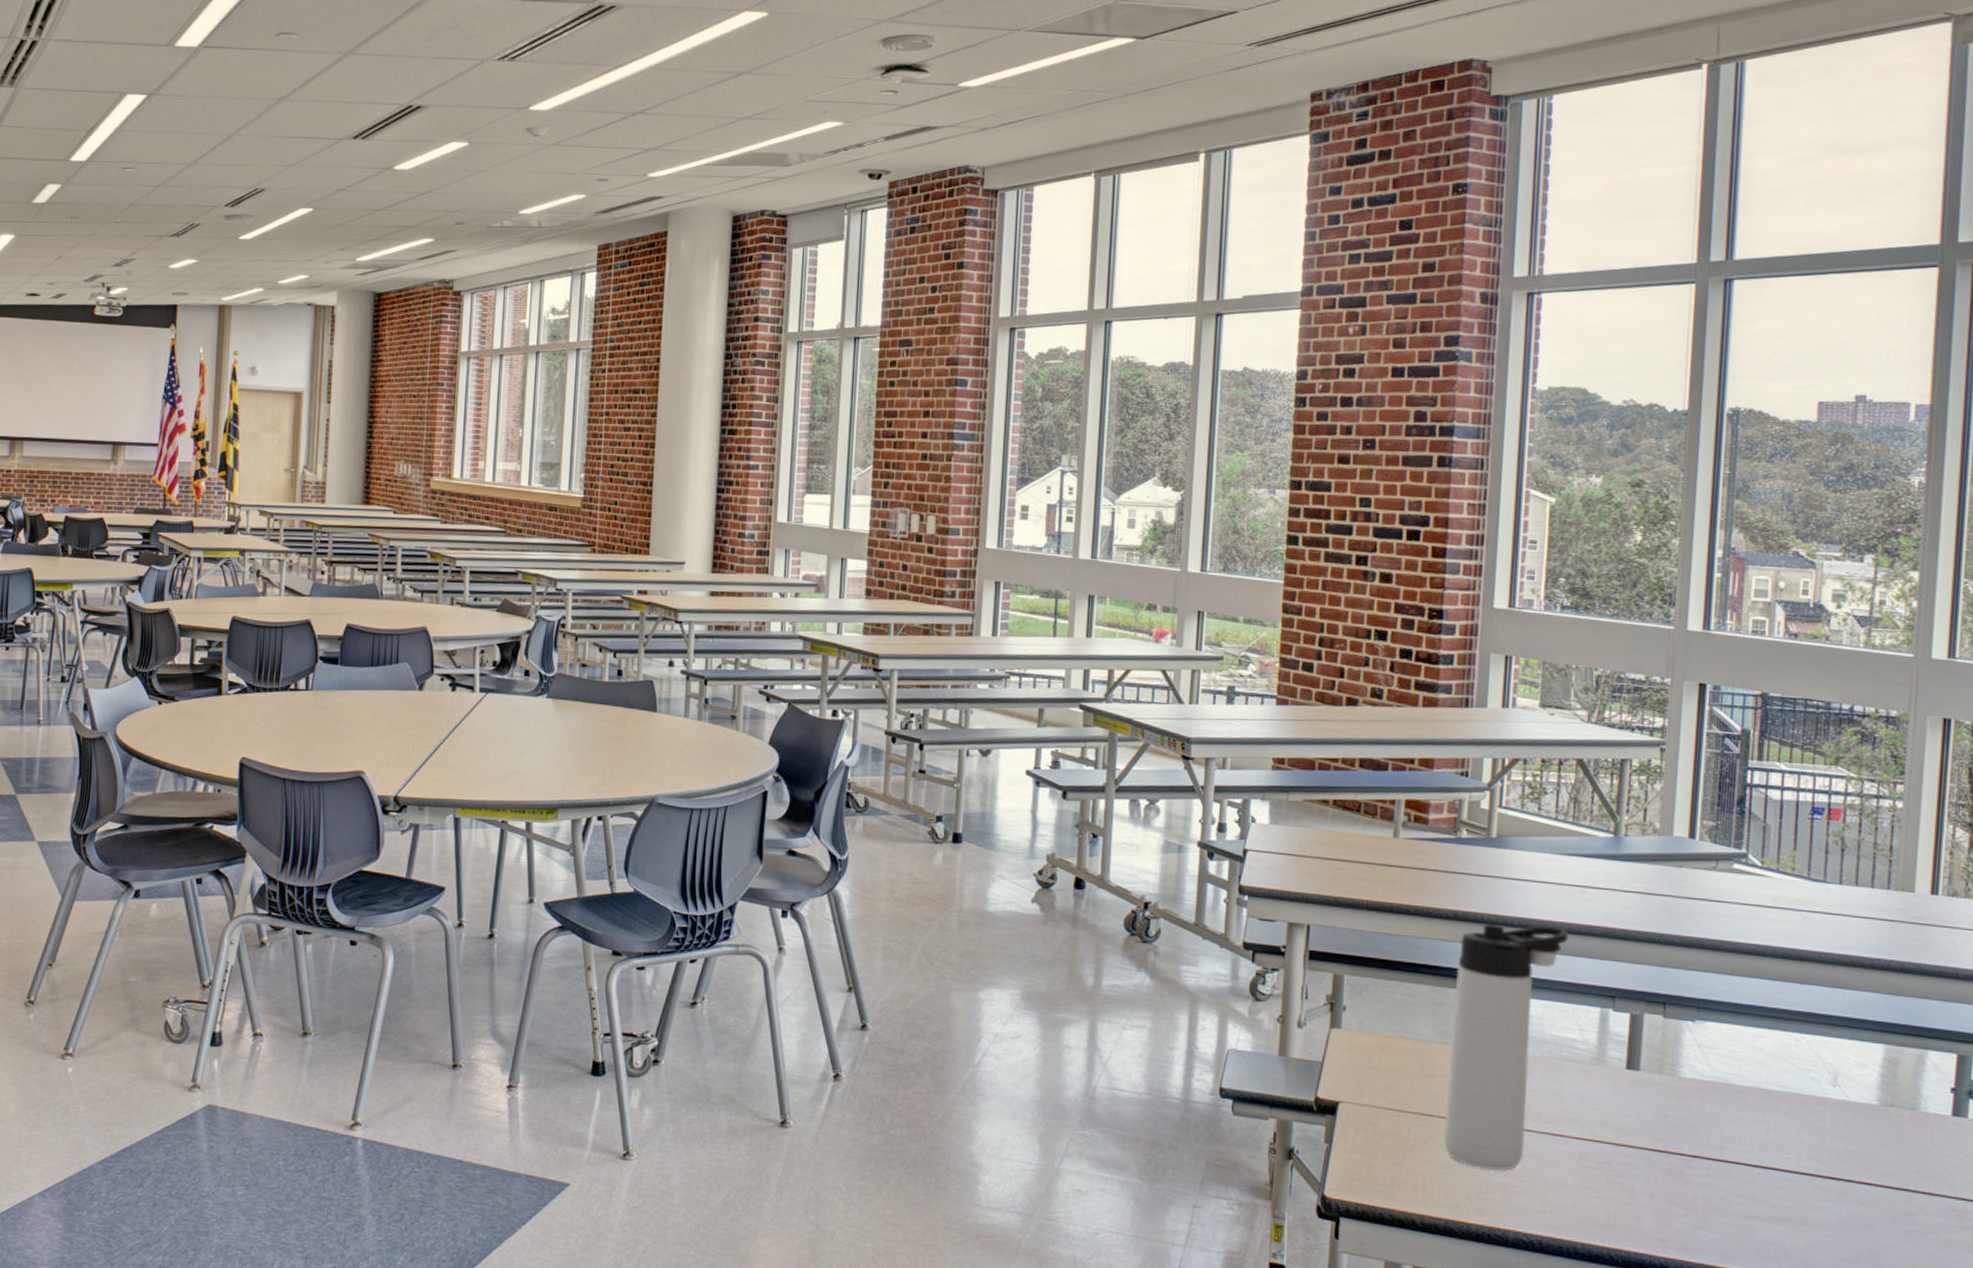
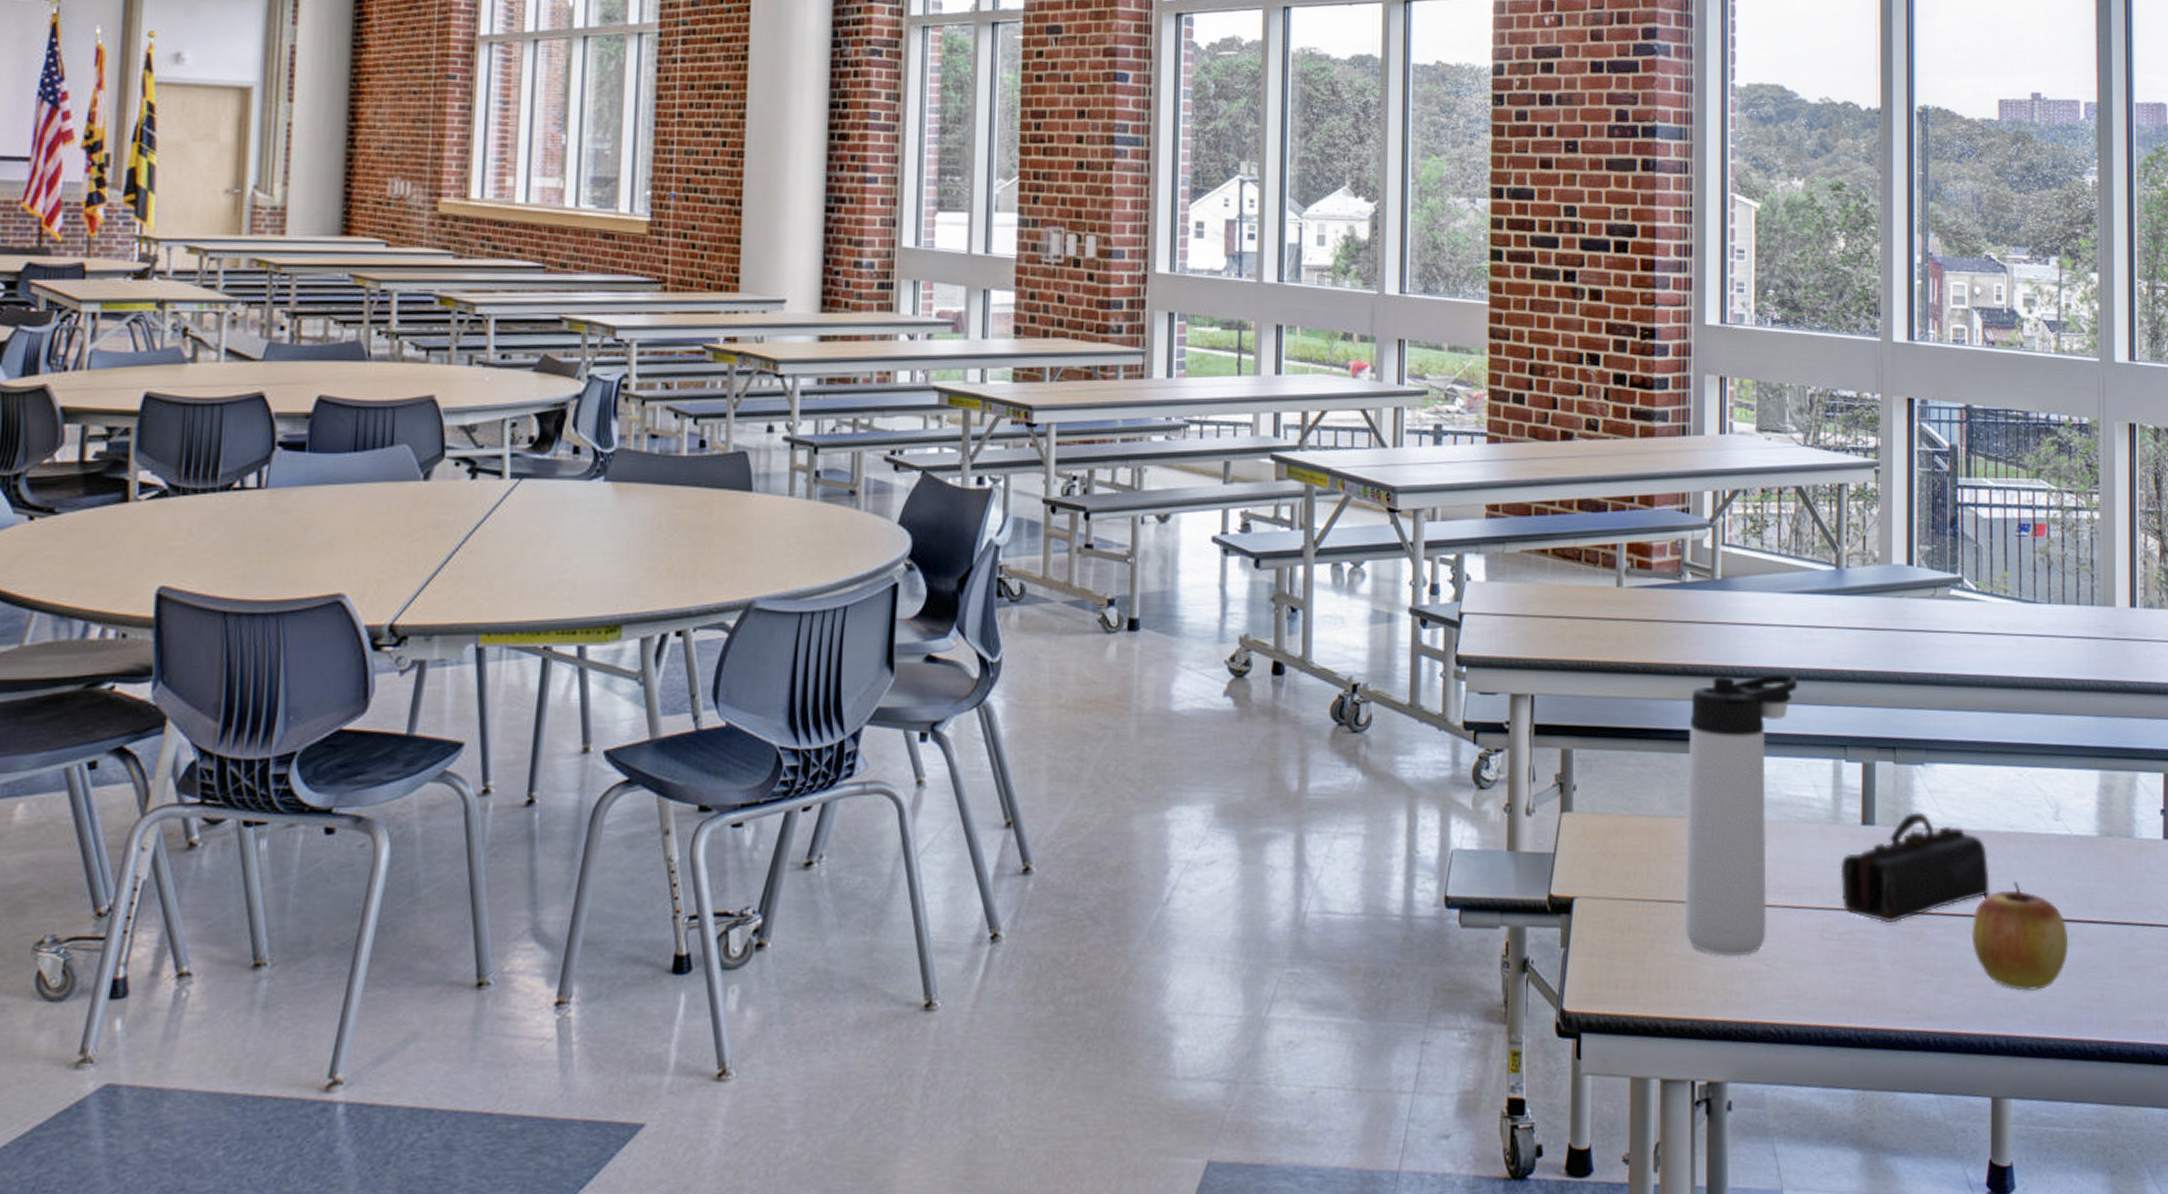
pencil case: none [1601,1063,1758,1161] -> present [1840,812,1990,923]
apple: none [1735,1137,1839,1239] -> present [1972,881,2067,991]

